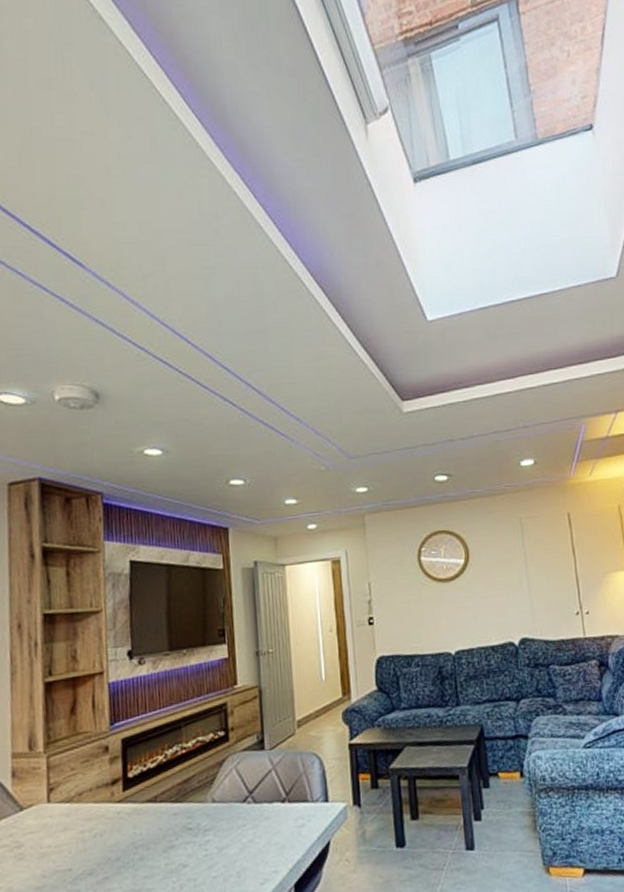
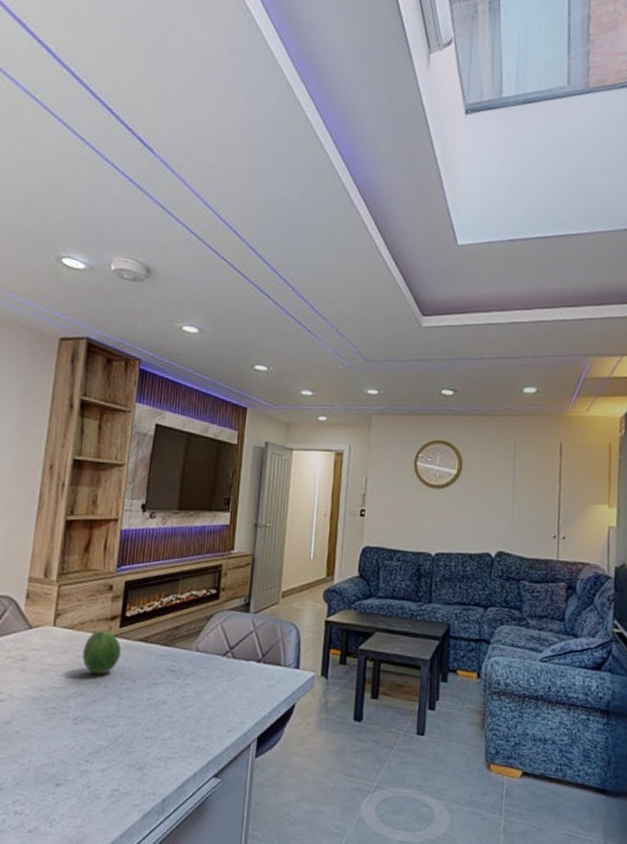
fruit: none [85,797,129,848] -> present [83,631,122,674]

